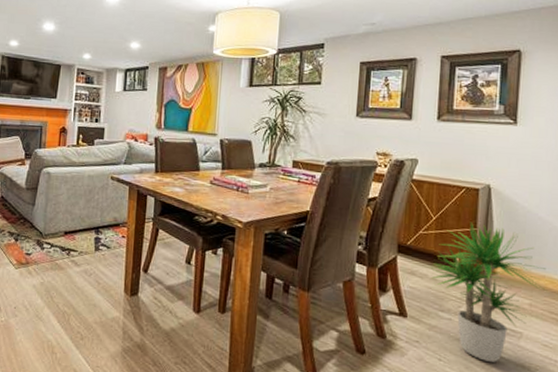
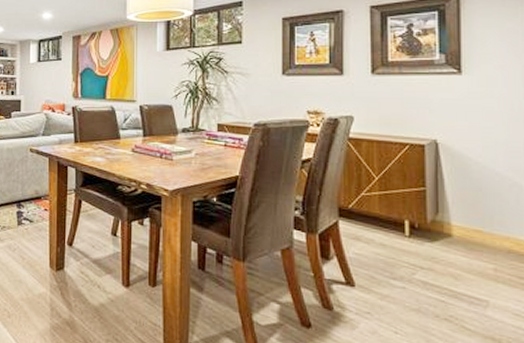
potted plant: present [430,221,547,362] -> none [377,180,514,335]

